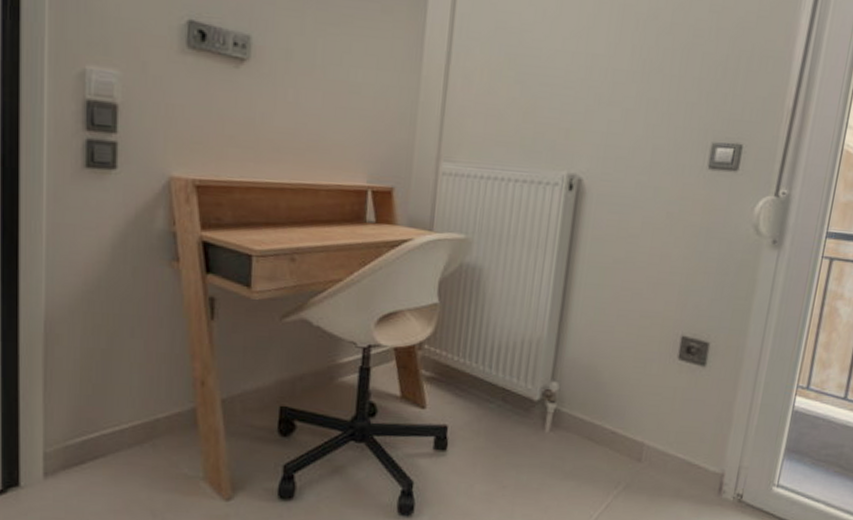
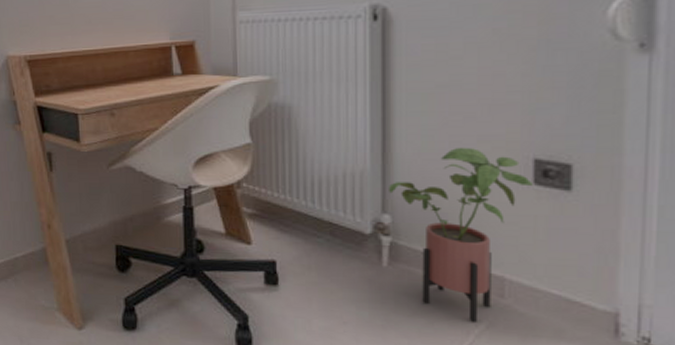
house plant: none [560,321,678,484] -> present [389,147,532,322]

